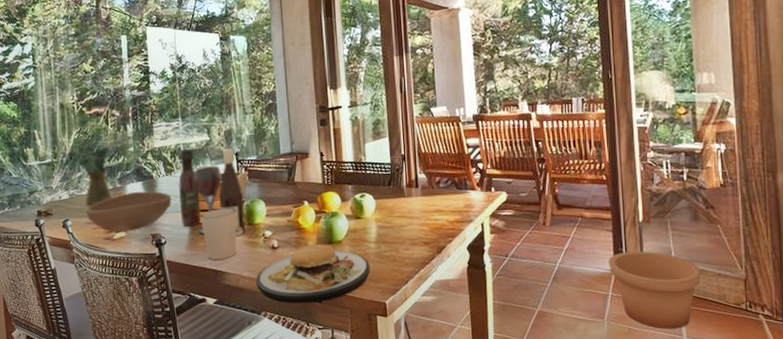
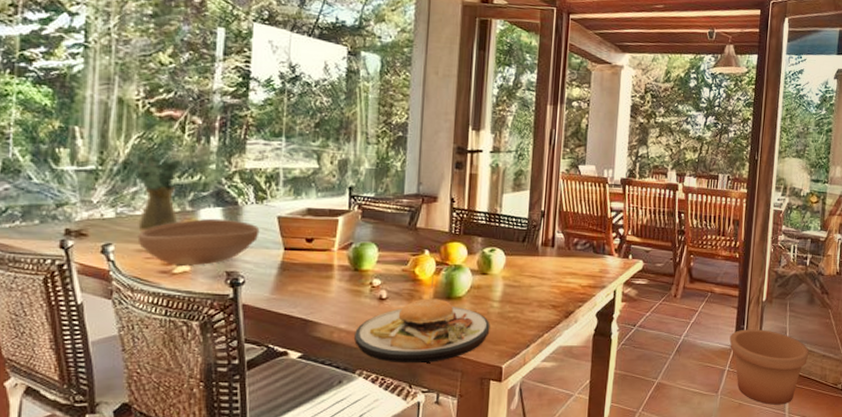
wine bottle: present [178,148,202,227] -> none [269,174,297,266]
cup: present [194,165,222,234] -> none [289,198,328,276]
cup: present [200,207,244,261] -> none [294,248,347,309]
bottle: present [219,148,246,235] -> none [321,180,353,282]

